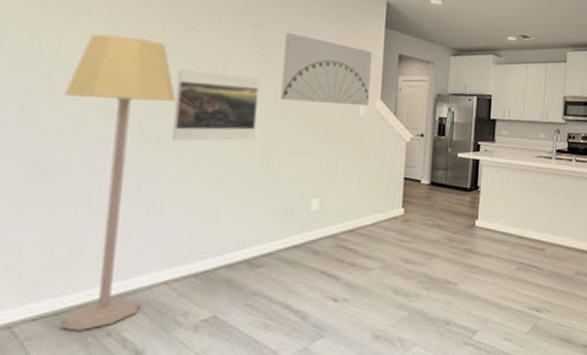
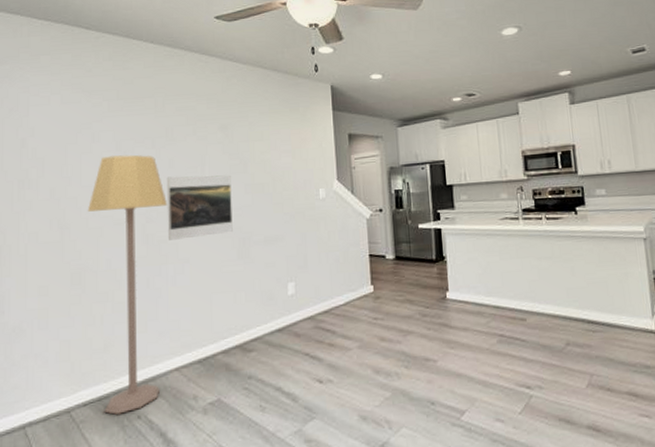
wall art: present [280,32,373,106] -> none [248,129,327,193]

